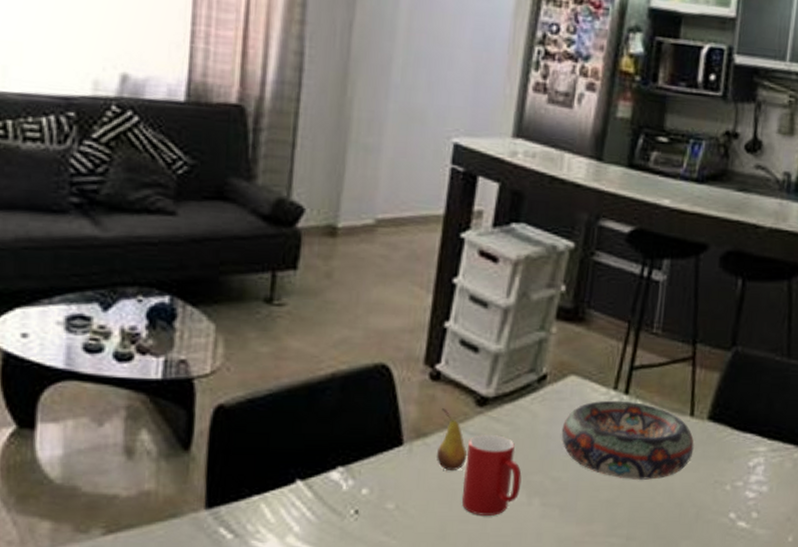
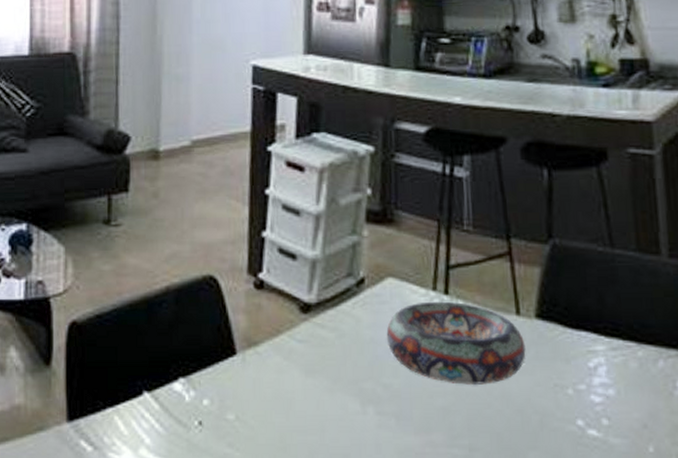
fruit: present [437,408,468,470] -> none [269,316,298,379]
cup: present [461,435,522,516] -> none [296,342,354,426]

